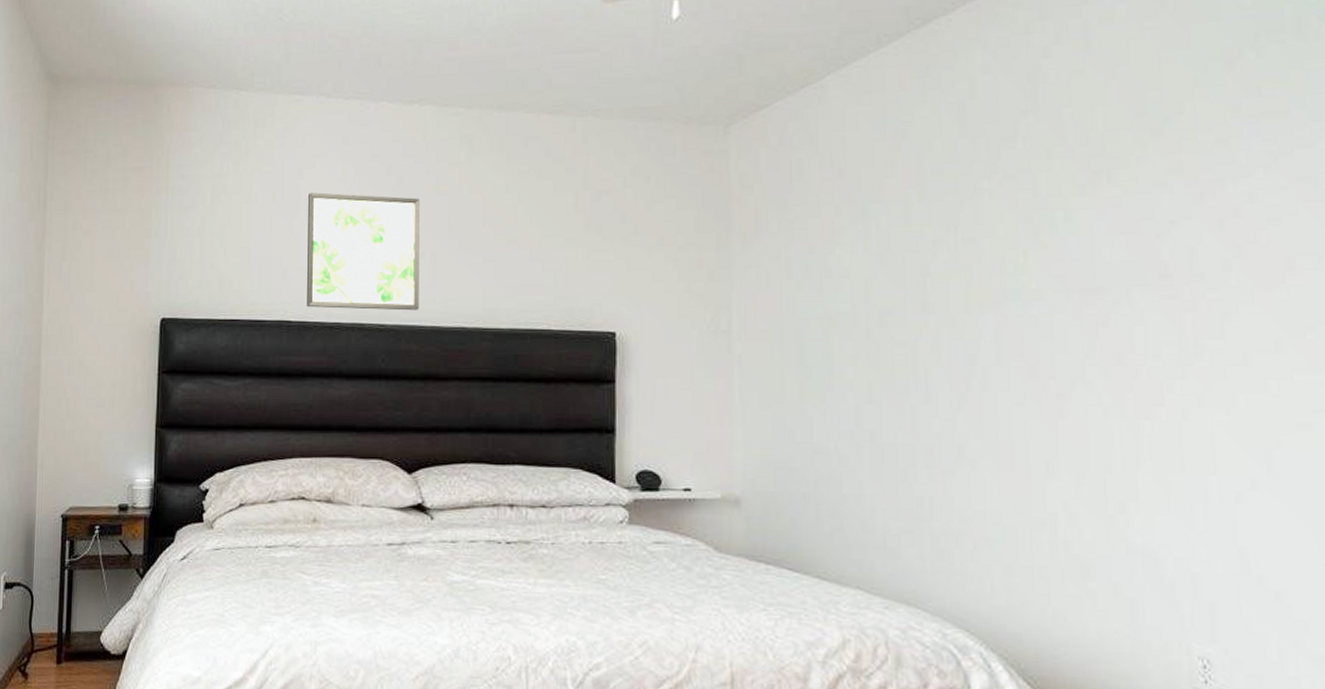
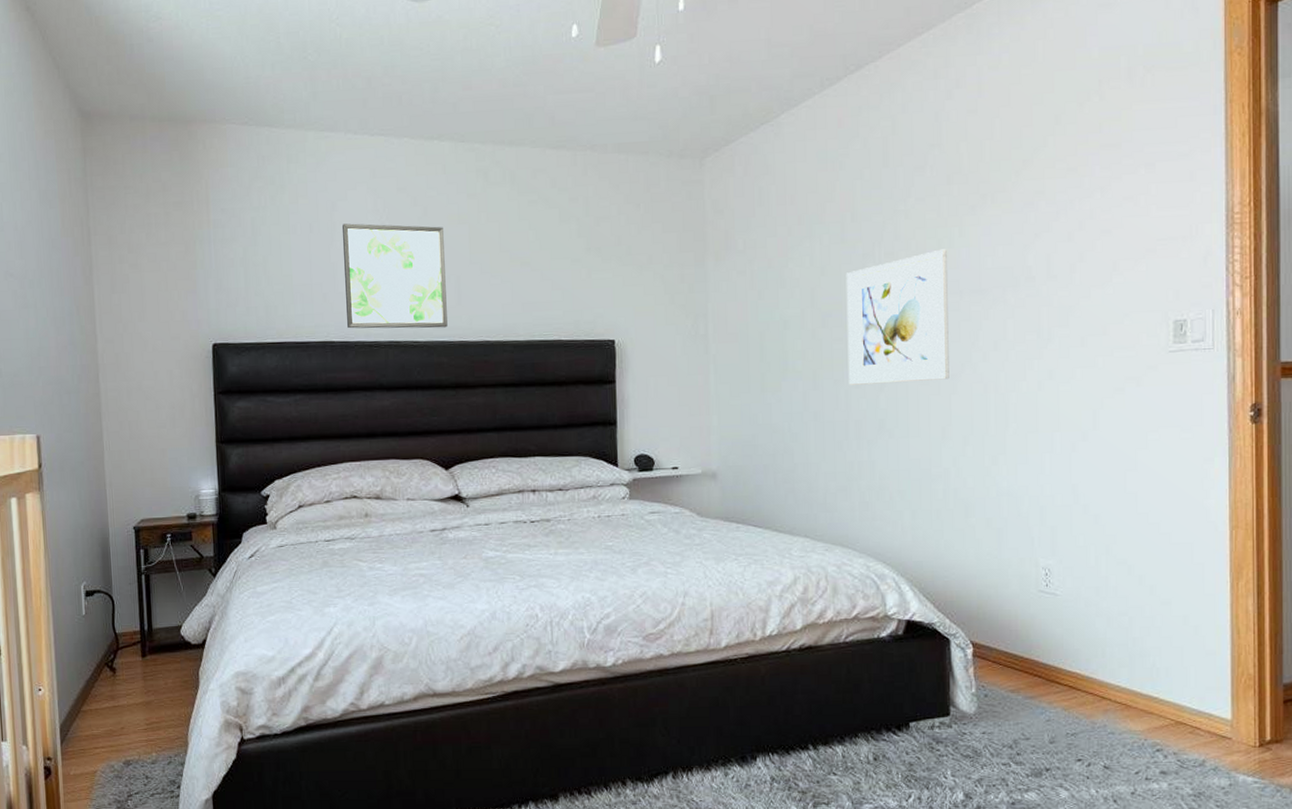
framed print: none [910,236,1055,401] -> present [846,249,949,385]

